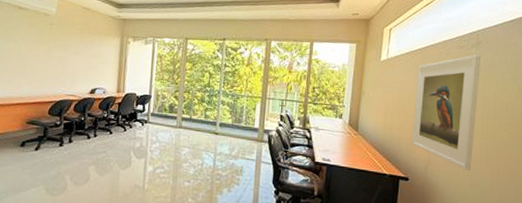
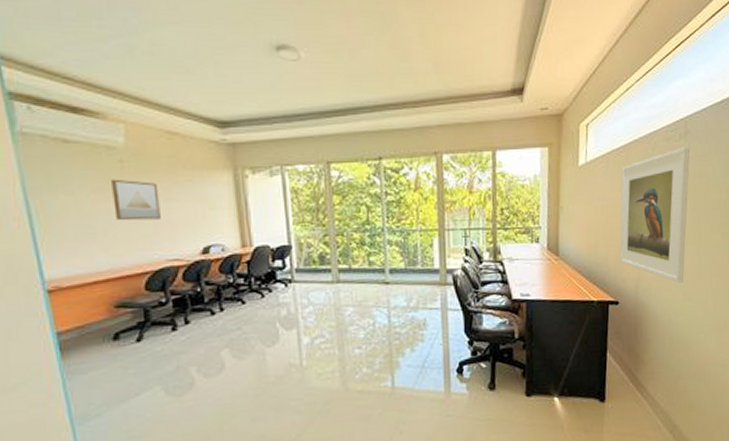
wall art: none [40,35,70,66] -> present [111,179,161,221]

